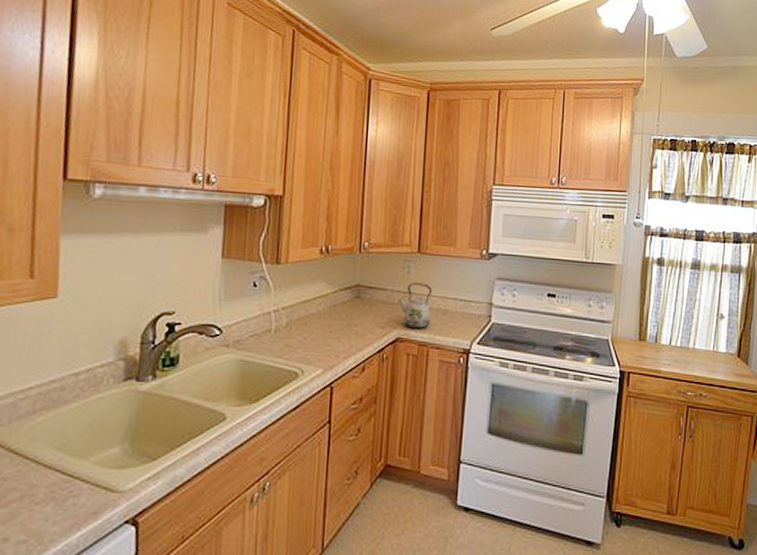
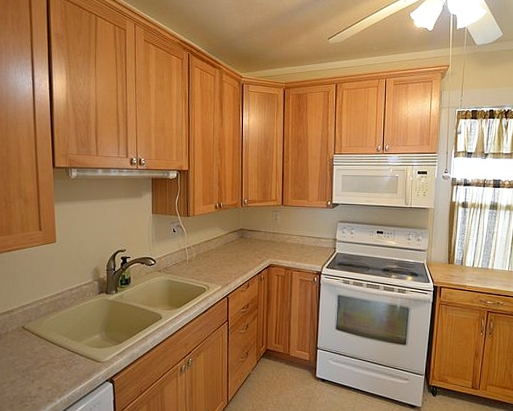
kettle: present [398,283,432,329] -> none [270,226,293,258]

